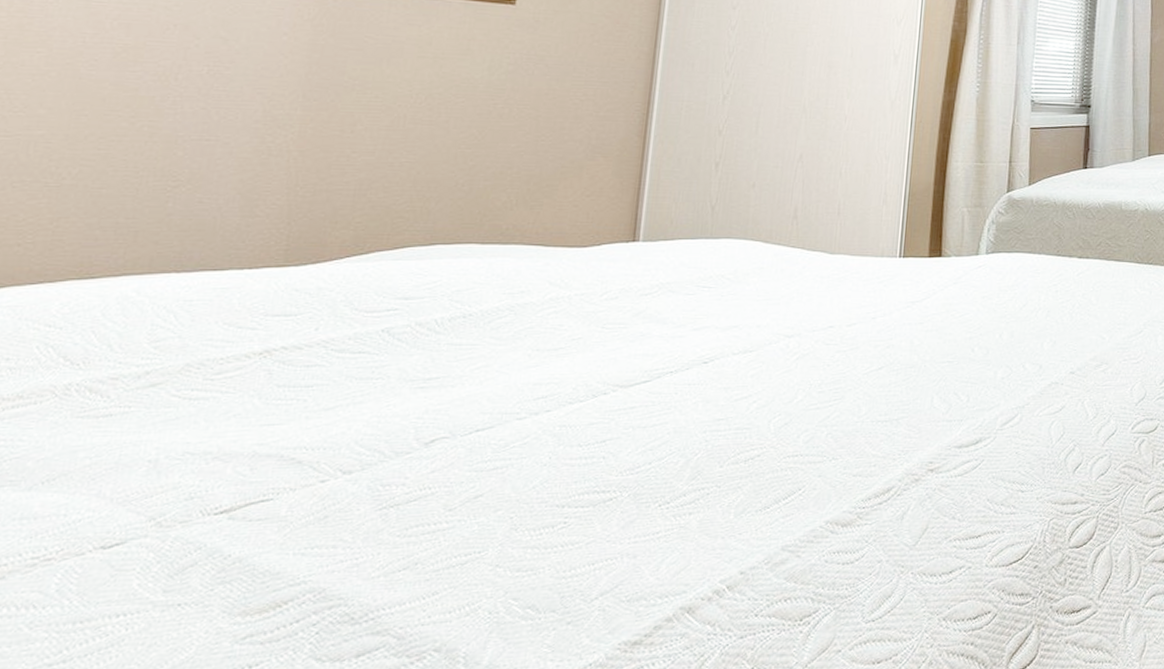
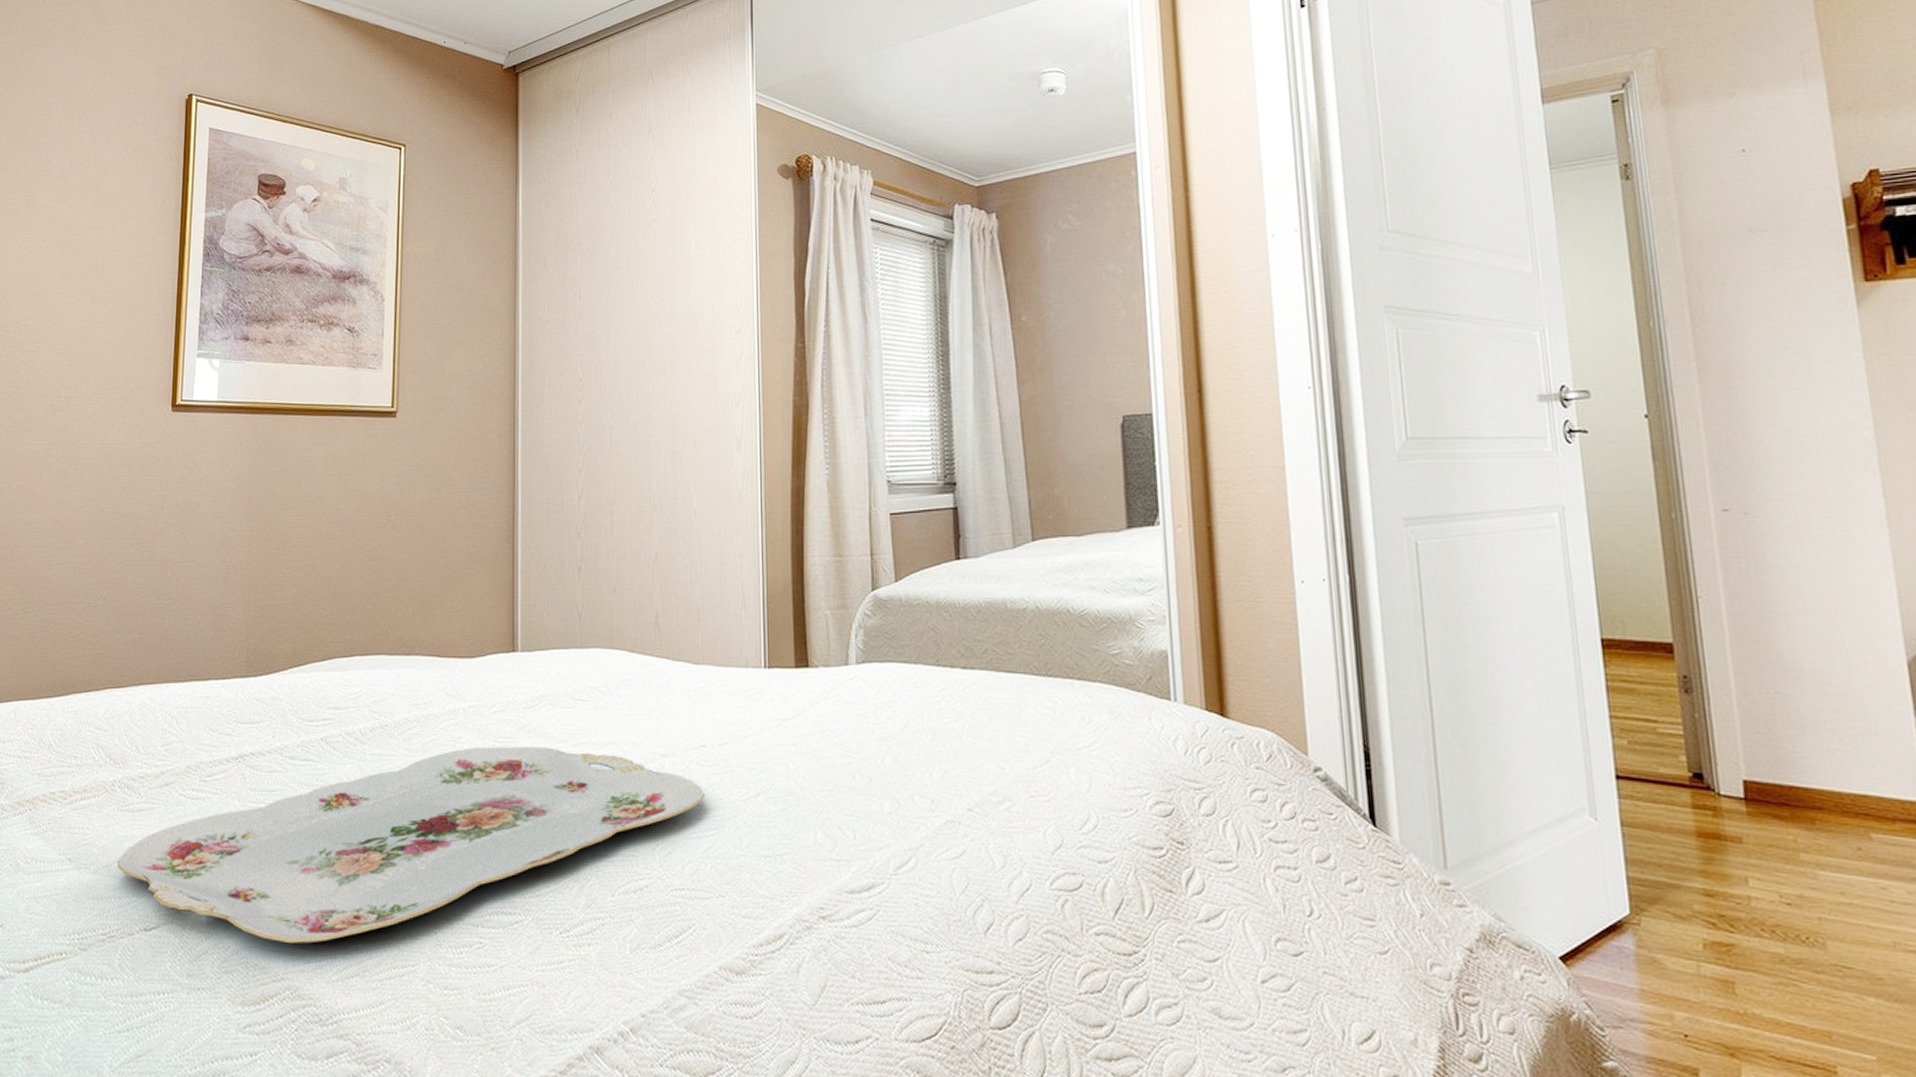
serving tray: none [64,332,828,544] -> present [117,746,705,944]

